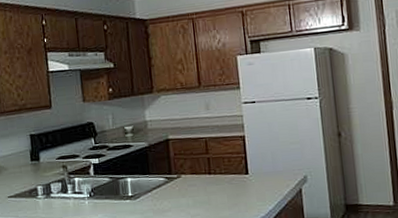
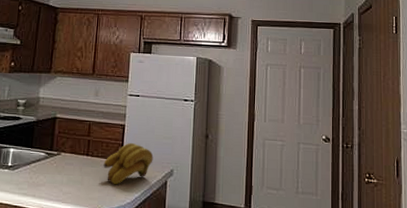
banana bunch: none [228,153,283,201] -> present [103,142,154,185]

